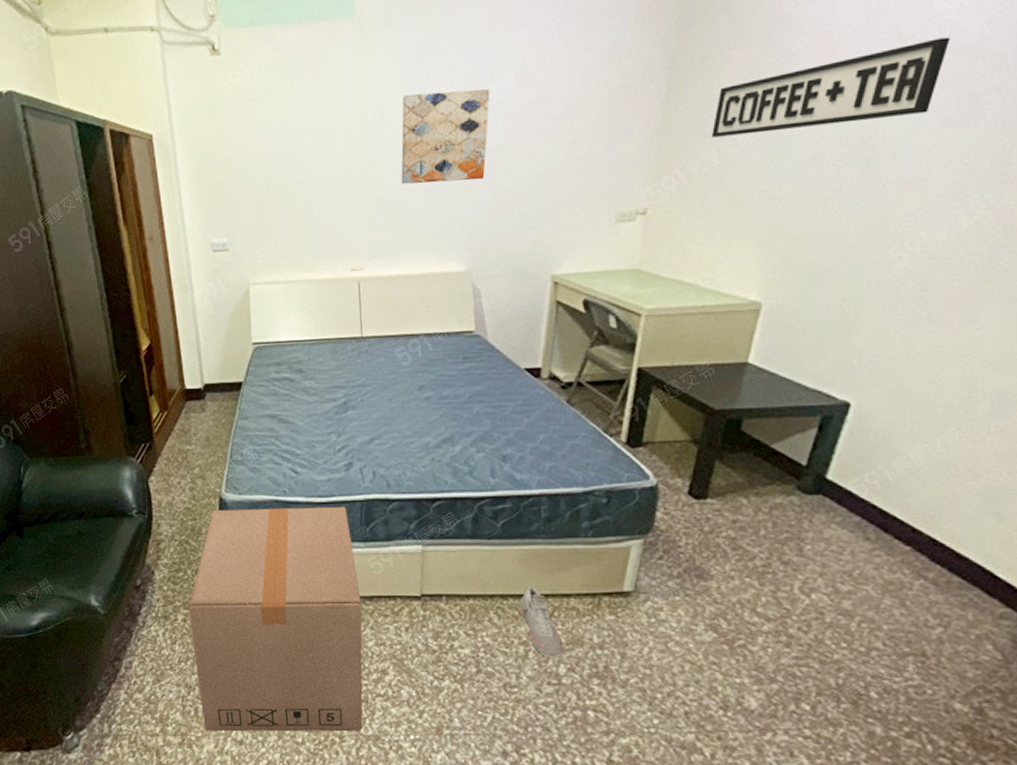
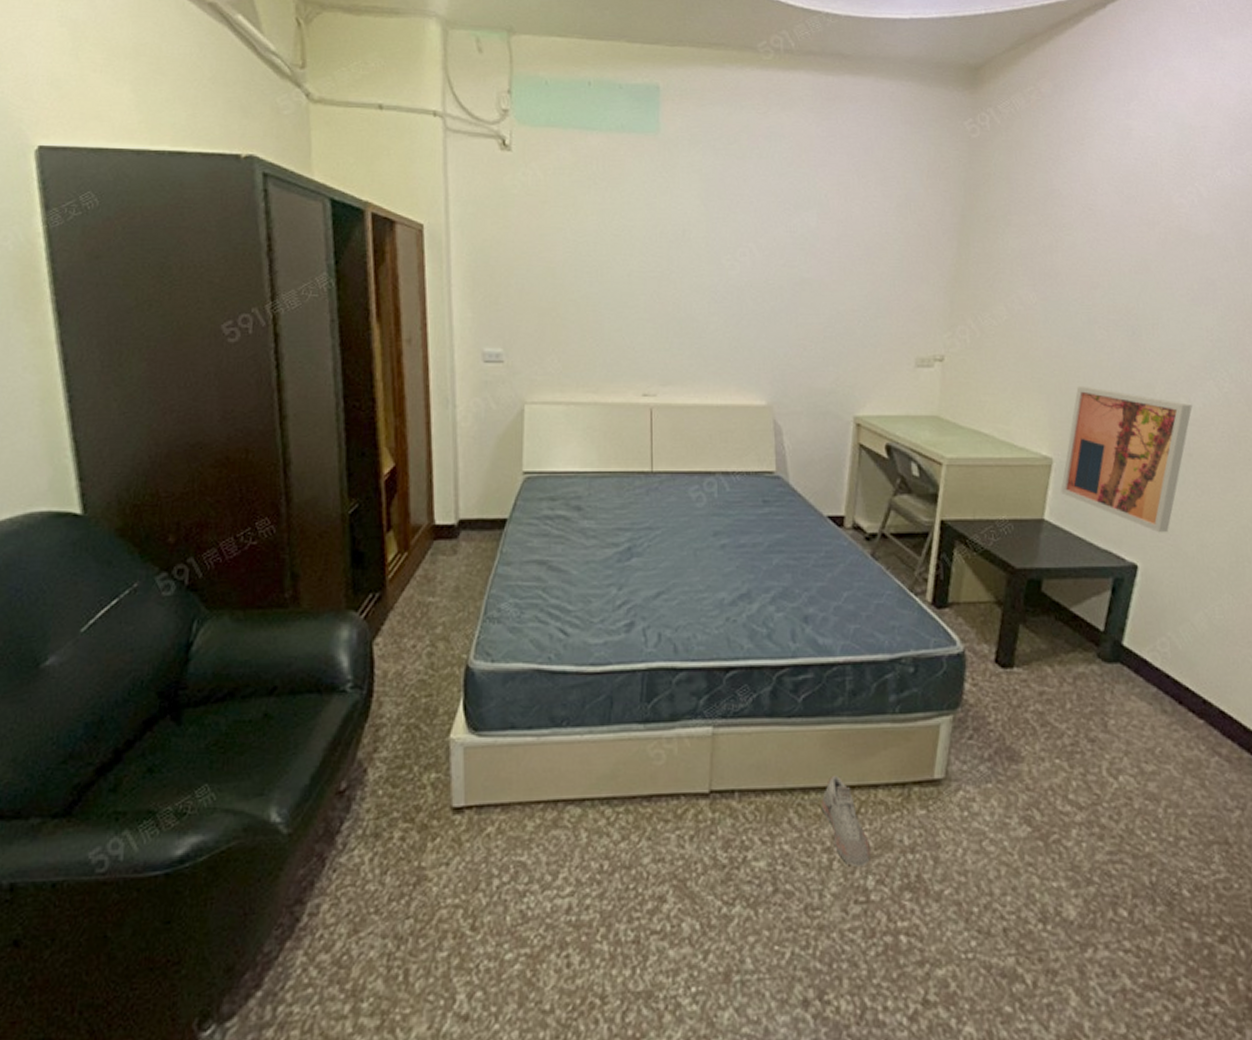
cardboard box: present [188,506,363,732] -> none [409,677,638,1005]
wall art: present [401,88,490,184] -> none [701,217,793,311]
sign: present [712,37,950,138] -> none [999,228,1188,294]
wall art: none [769,226,934,371] -> present [1061,385,1193,533]

